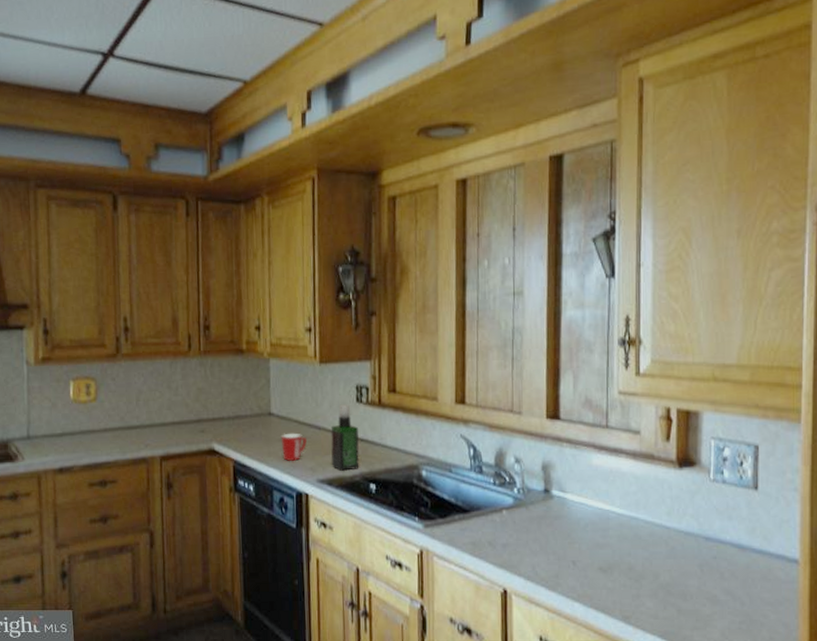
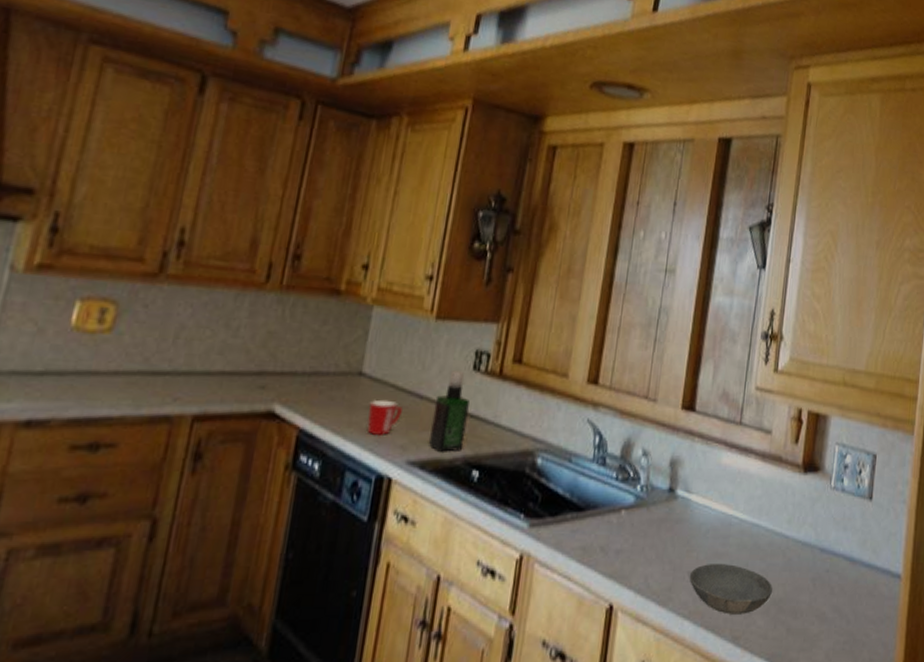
bowl: none [574,554,658,597] -> present [689,564,772,615]

